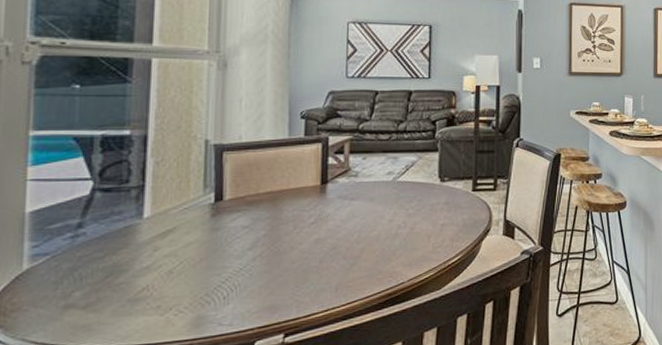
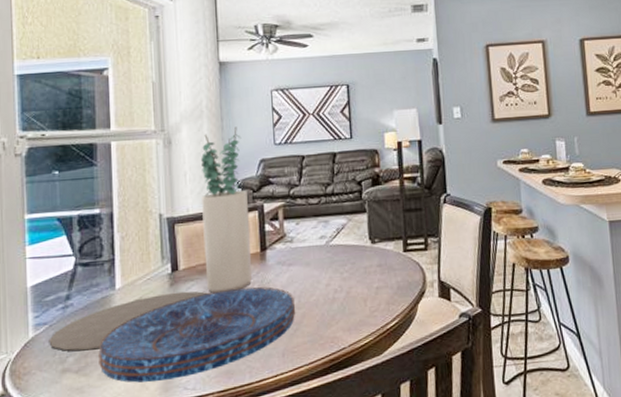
placemat: none [49,222,257,285] -> present [49,291,209,351]
placemat: none [114,220,355,319] -> present [98,286,296,383]
vase: none [255,55,313,225] -> present [201,126,253,293]

